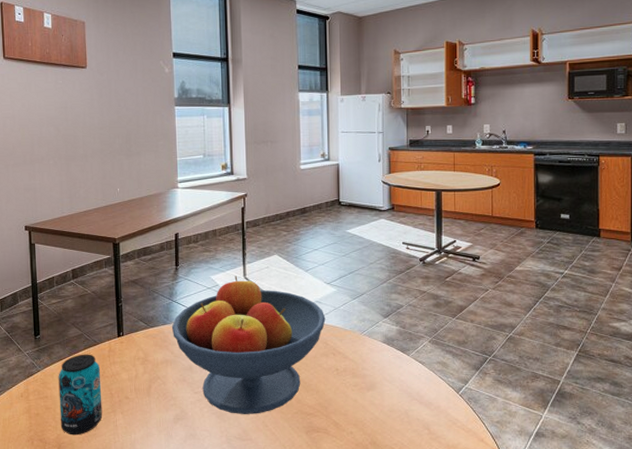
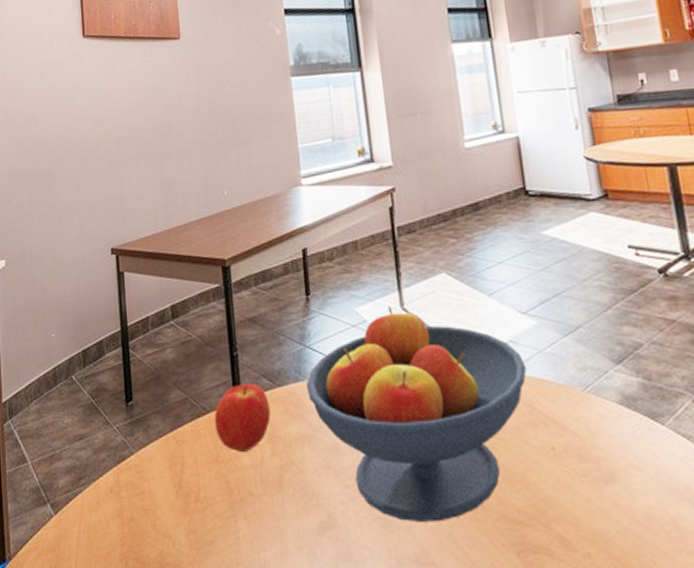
beverage can: present [58,354,103,435] -> none [157,427,219,553]
apple: none [102,325,145,370] -> present [214,384,271,452]

